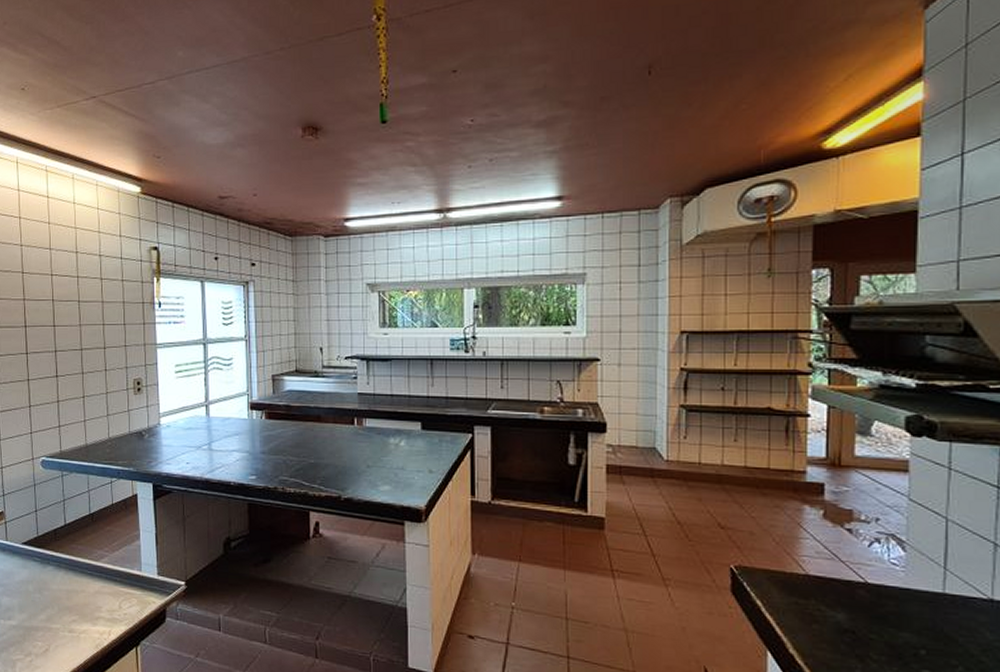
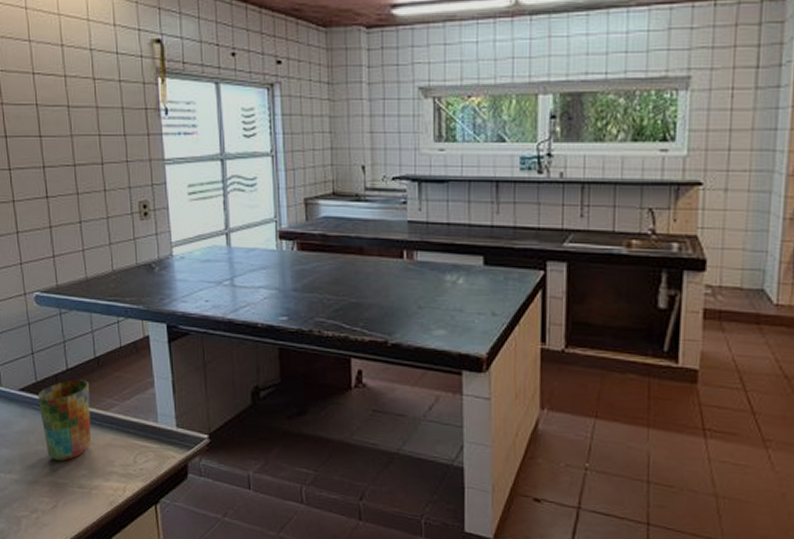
cup: none [38,533,83,607] -> present [37,379,91,461]

